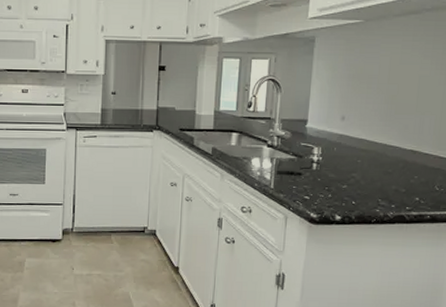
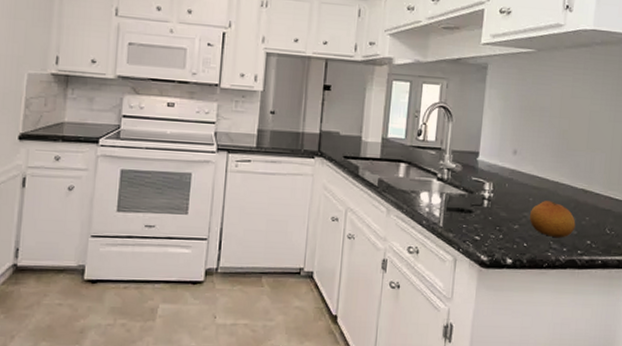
fruit: none [357,162,404,196] -> present [529,201,576,238]

